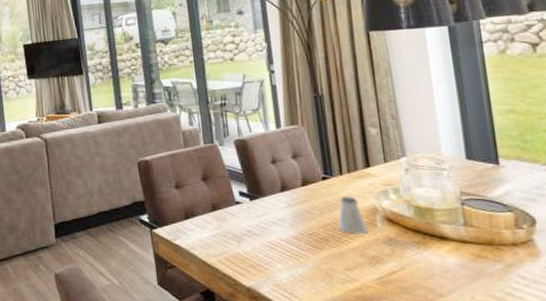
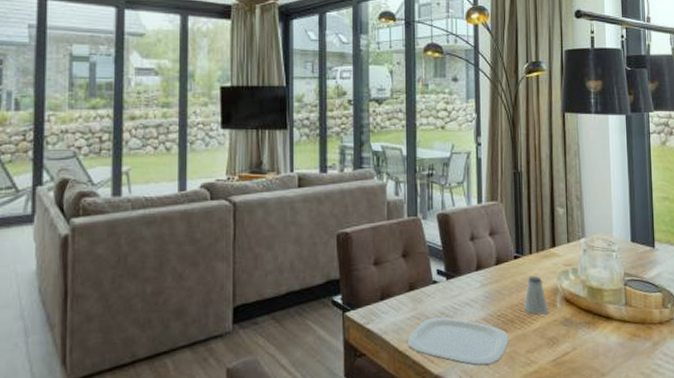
plate: none [215,234,324,281] -> present [407,317,509,366]

